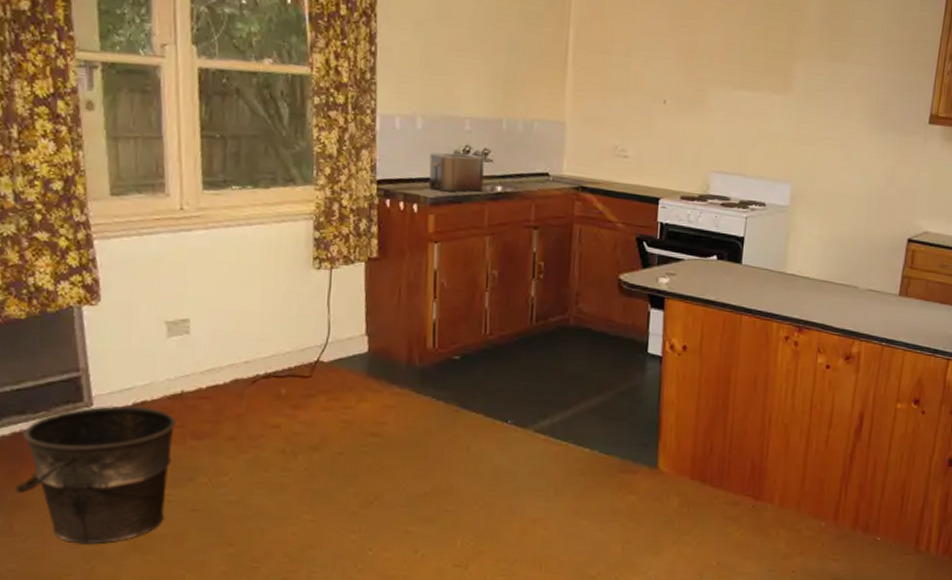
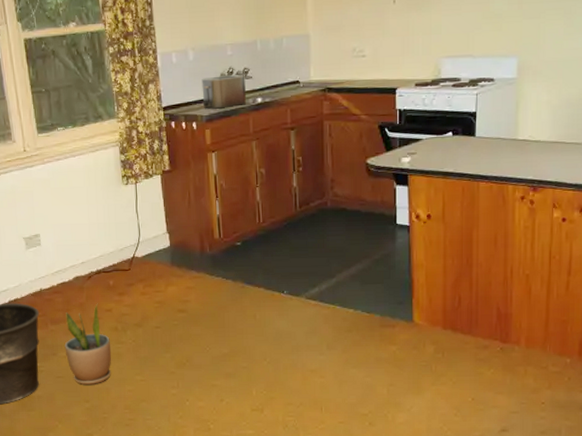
potted plant: none [207,416,274,523] -> present [64,303,112,385]

